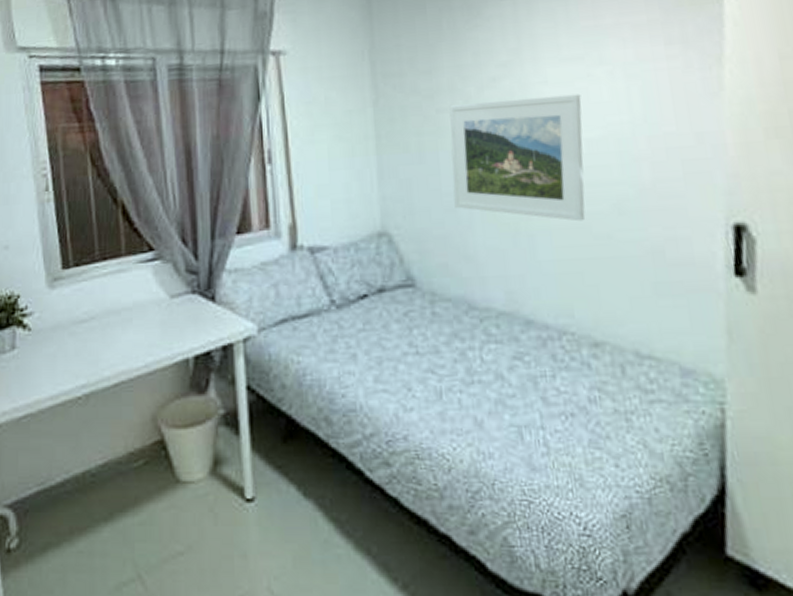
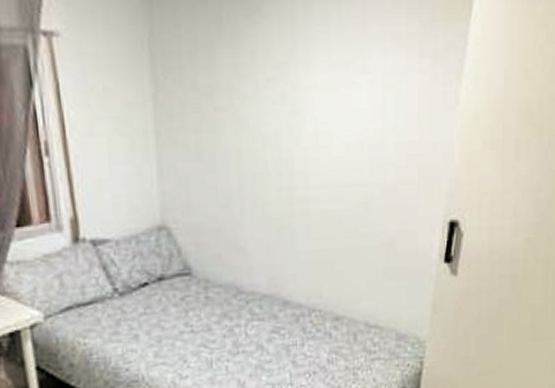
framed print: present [449,94,586,222] -> none [226,100,345,218]

